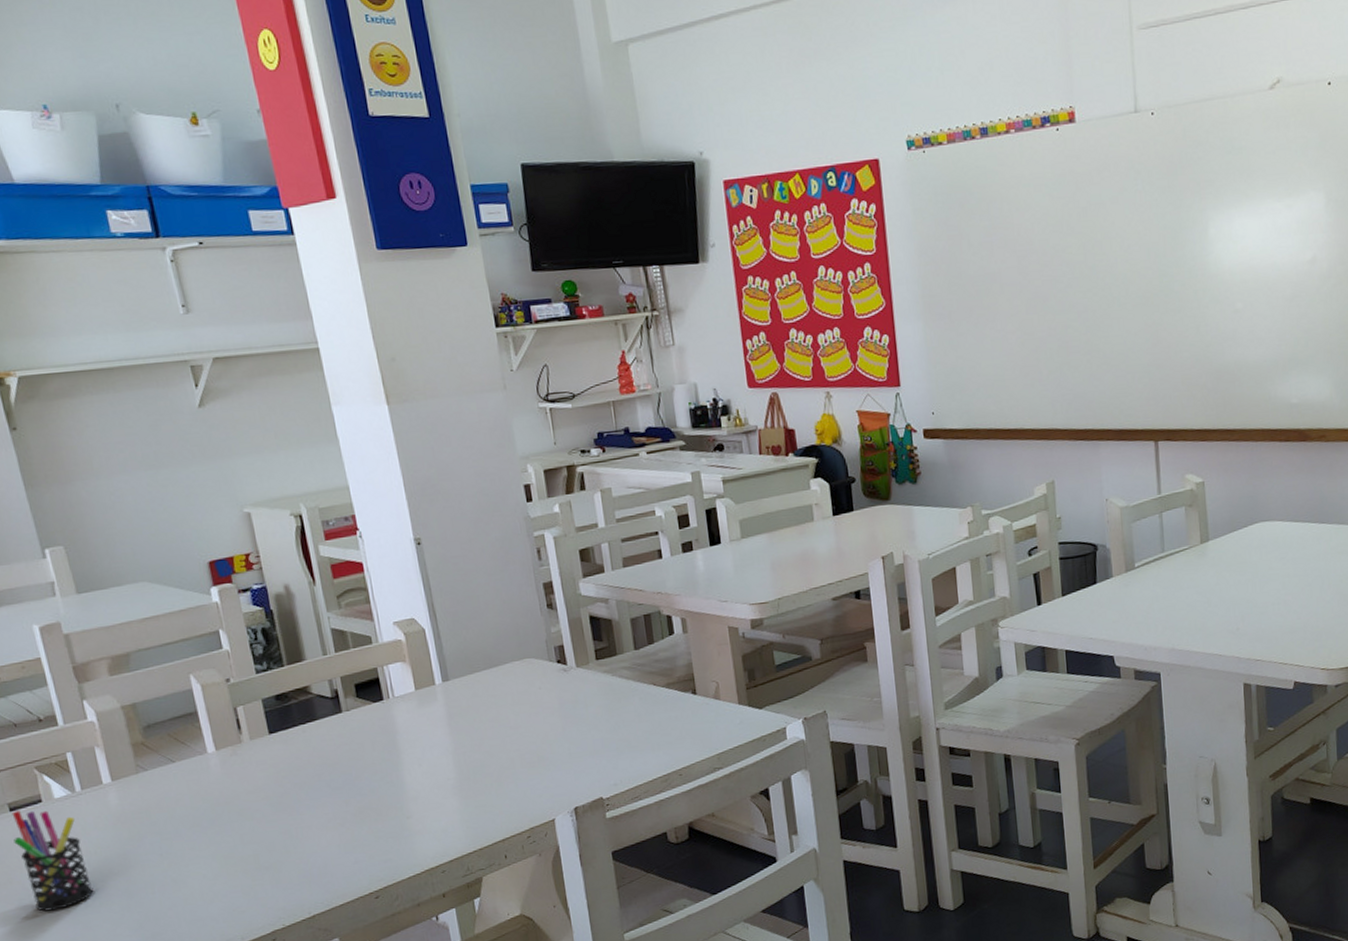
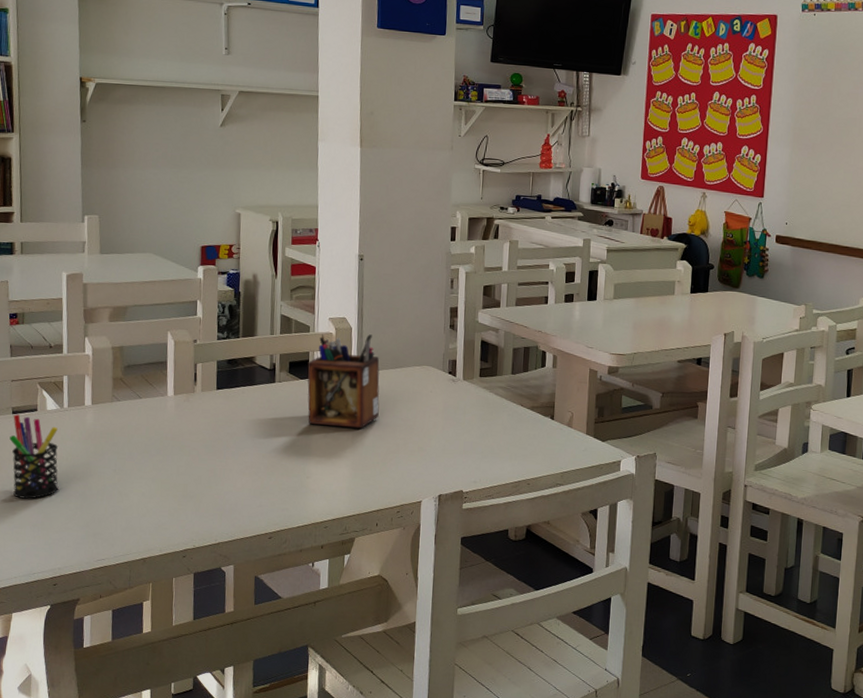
desk organizer: none [378,633,481,754] -> present [307,334,380,429]

